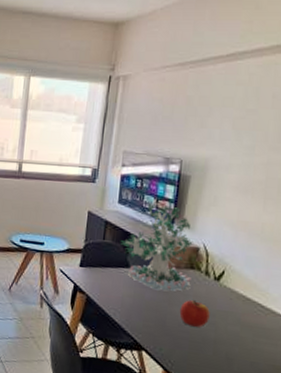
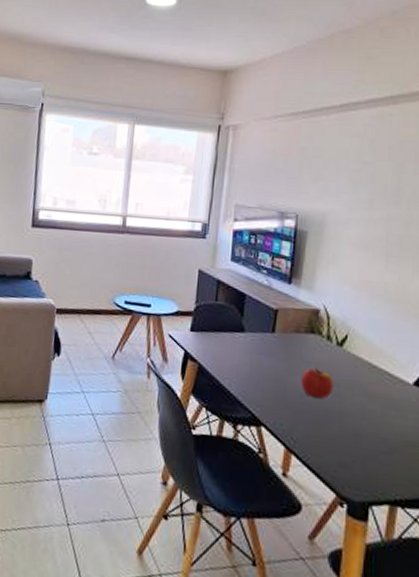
plant: present [120,202,193,291] -> none [233,260,313,358]

